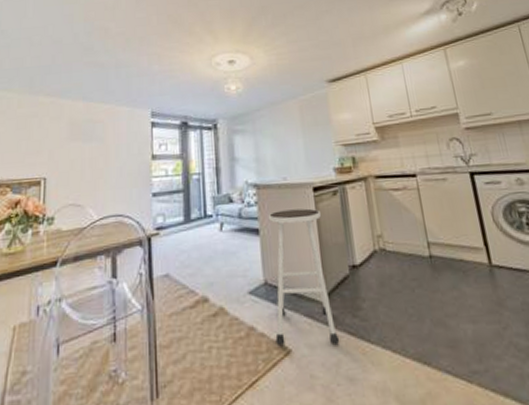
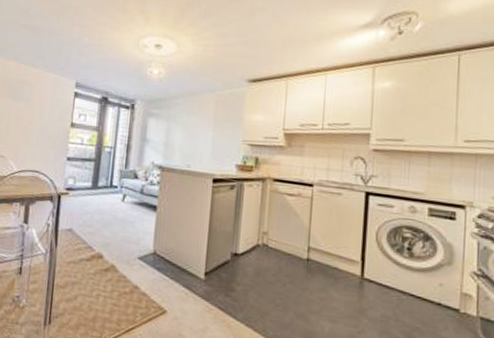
stool: present [268,208,340,345] -> none [154,193,215,315]

